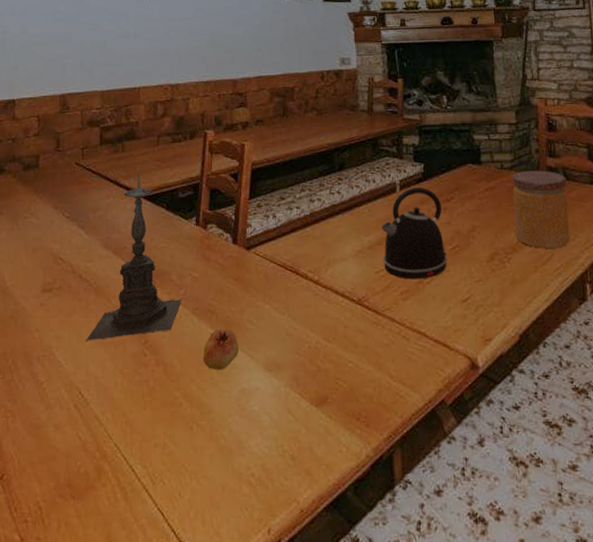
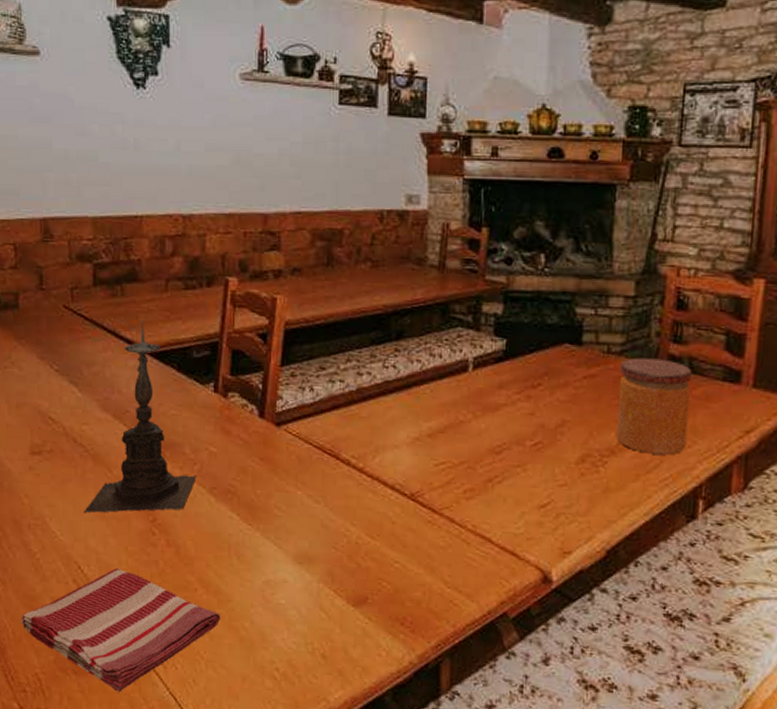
dish towel: none [26,390,203,513] -> present [21,567,221,692]
fruit: present [203,328,239,369] -> none [221,512,264,557]
kettle: present [380,187,447,280] -> none [444,367,526,478]

